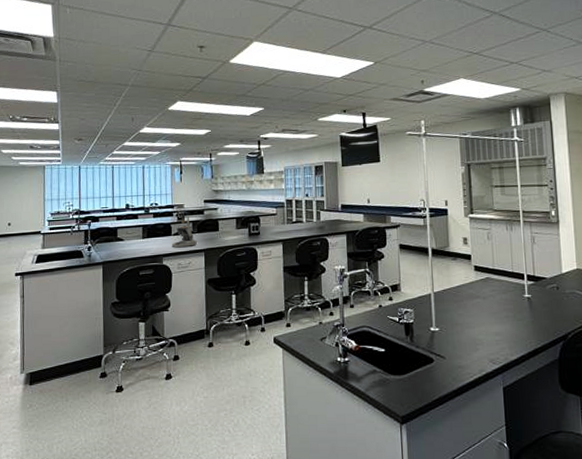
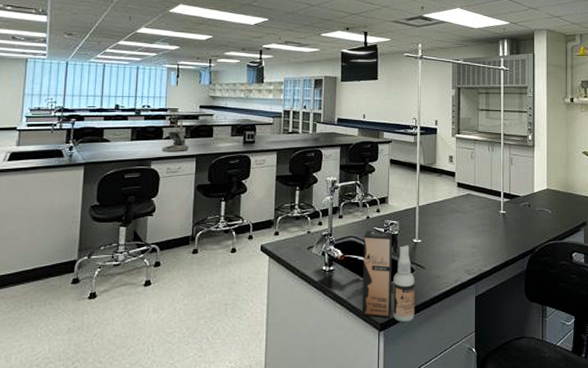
spray bottle: none [377,319,438,416] -> present [362,230,415,323]

